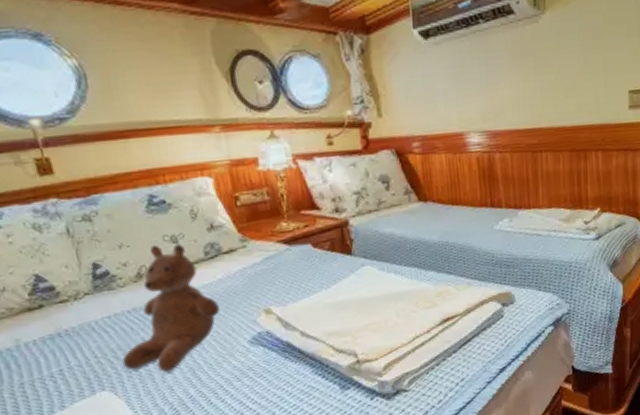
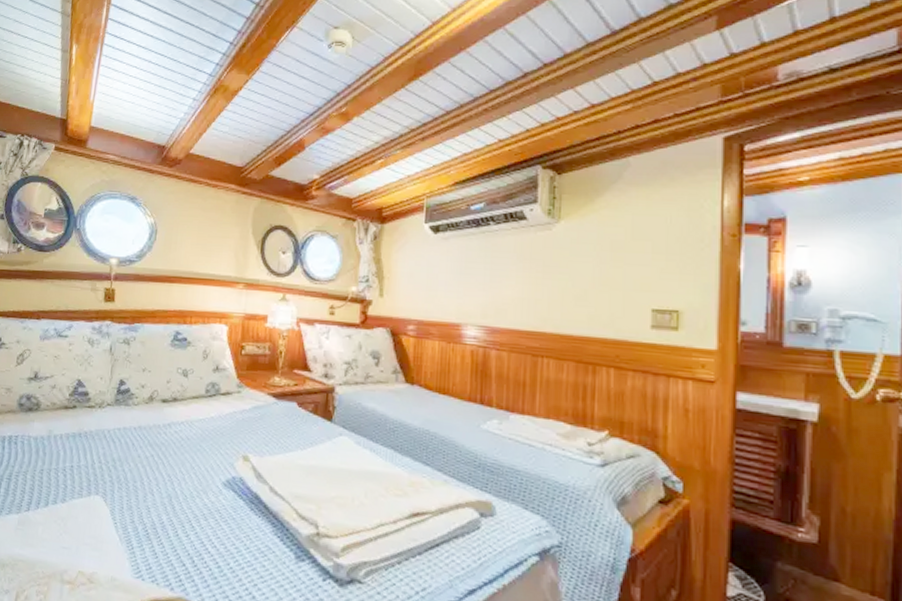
teddy bear: present [122,244,221,372] -> none [117,374,207,493]

